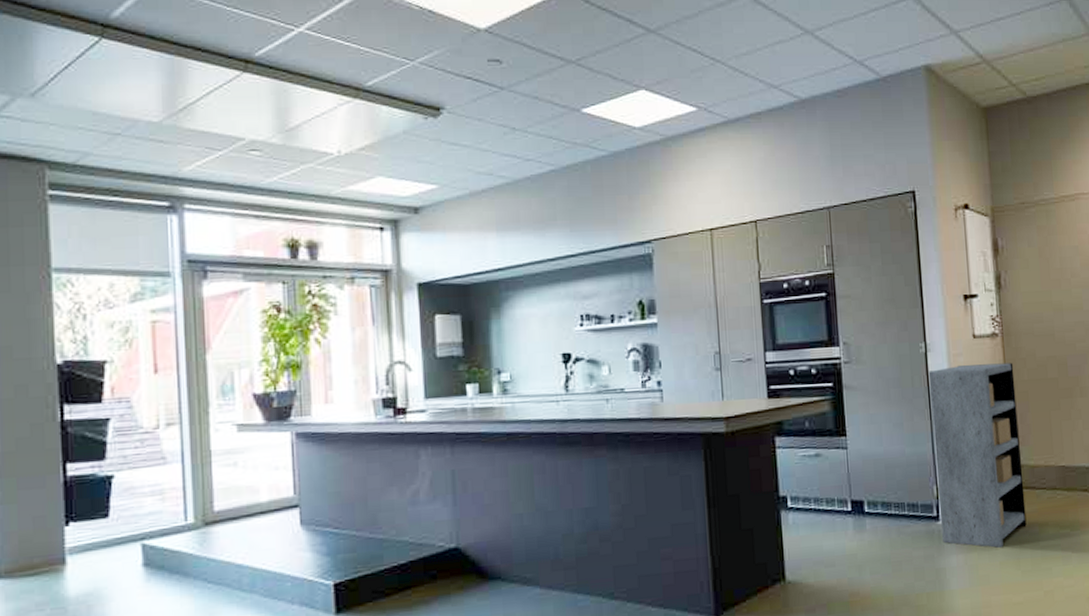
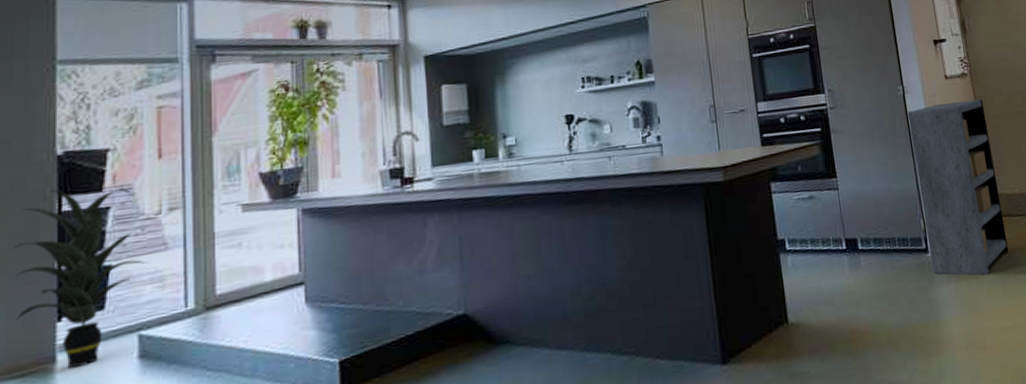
indoor plant: none [21,398,149,571] -> present [14,188,149,369]

